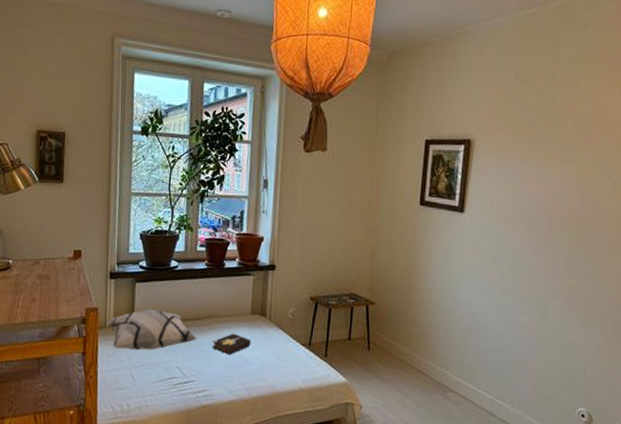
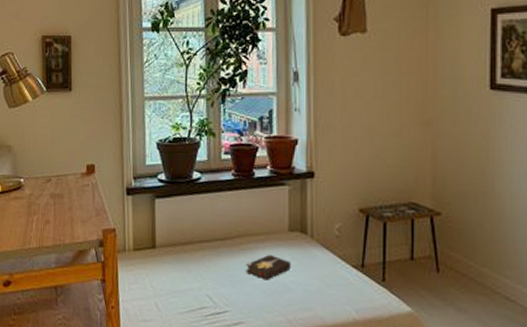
decorative pillow: present [107,308,198,350] -> none [126,227,229,276]

